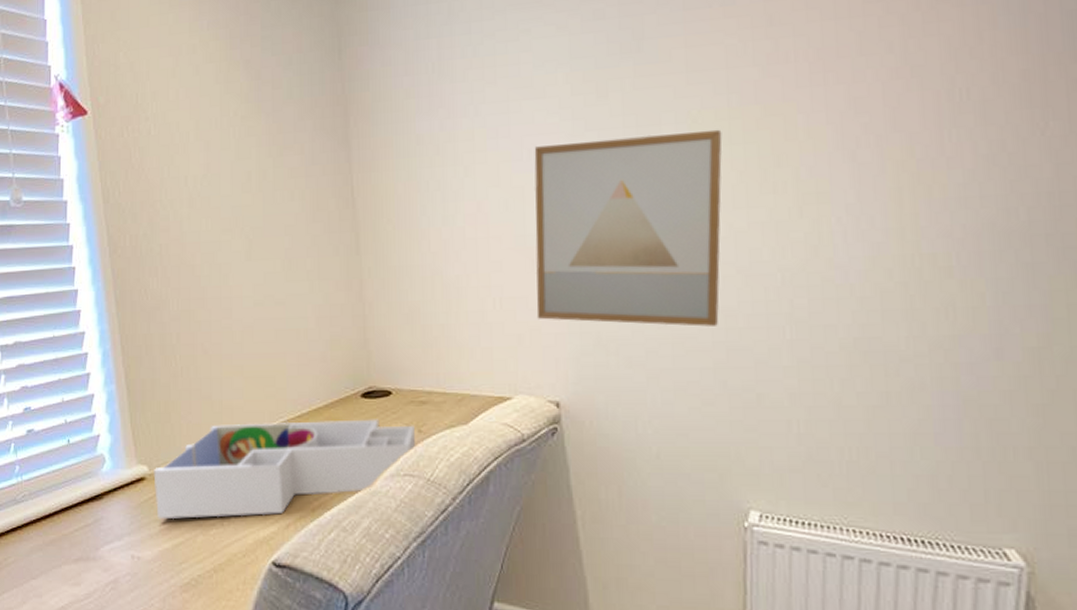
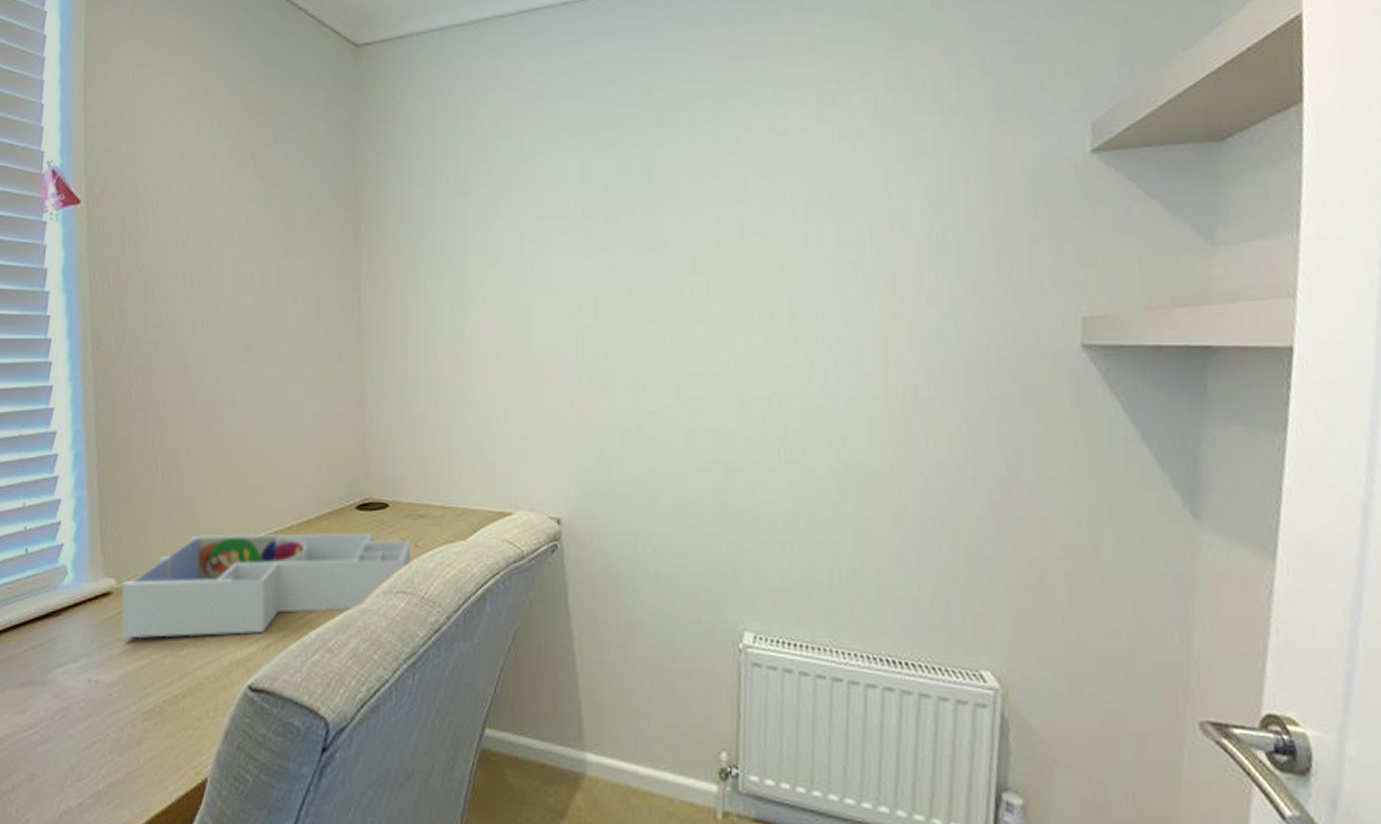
wall art: present [534,129,722,327] -> none [541,258,724,447]

